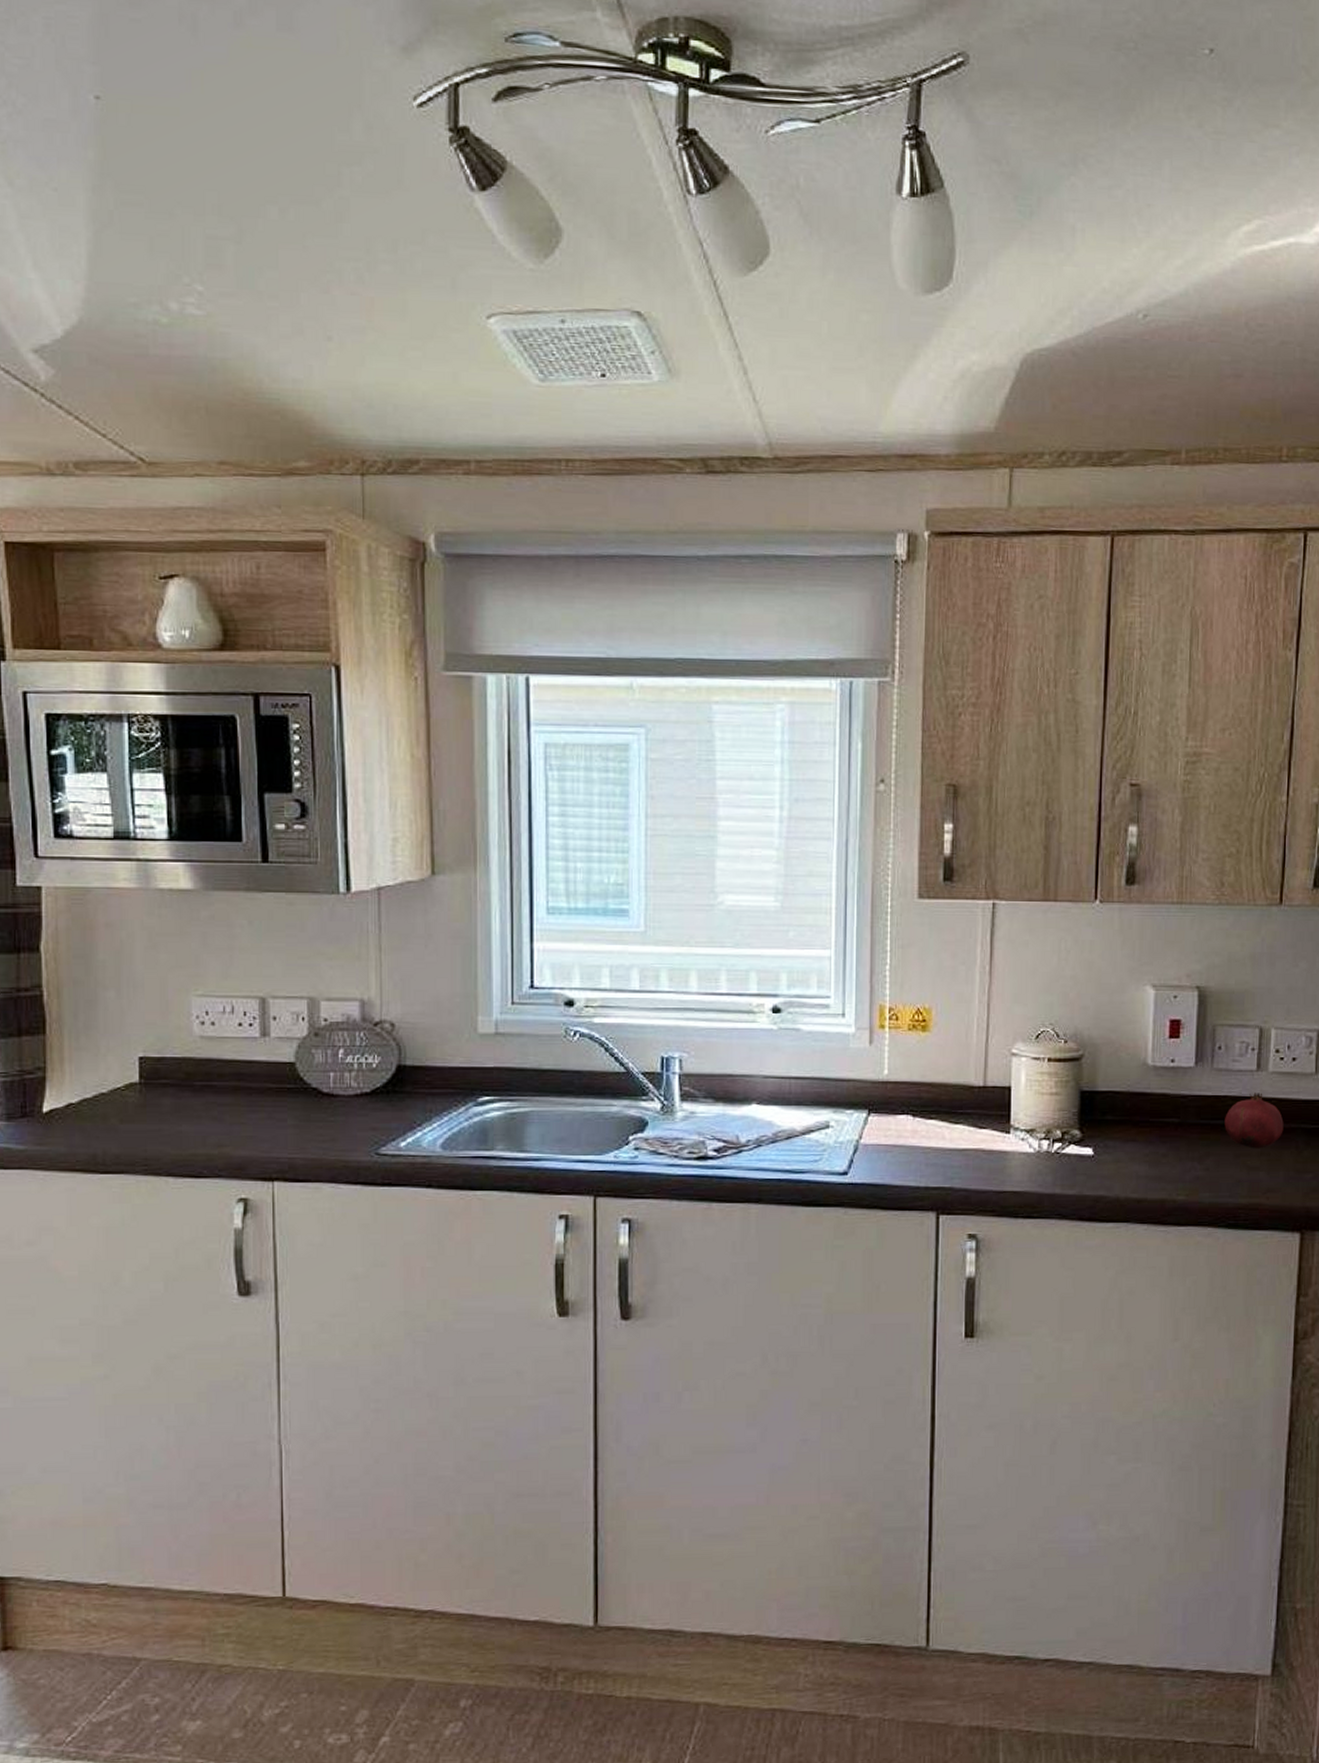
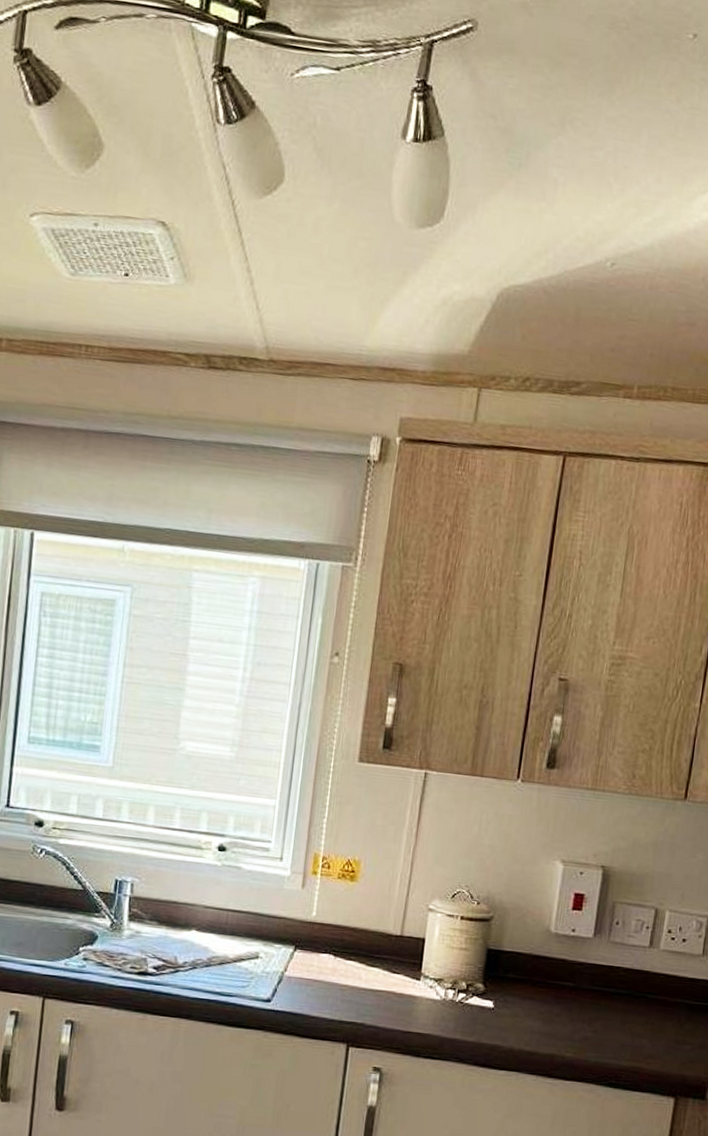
fruit: present [1224,1092,1284,1149] -> none [615,967,669,1018]

